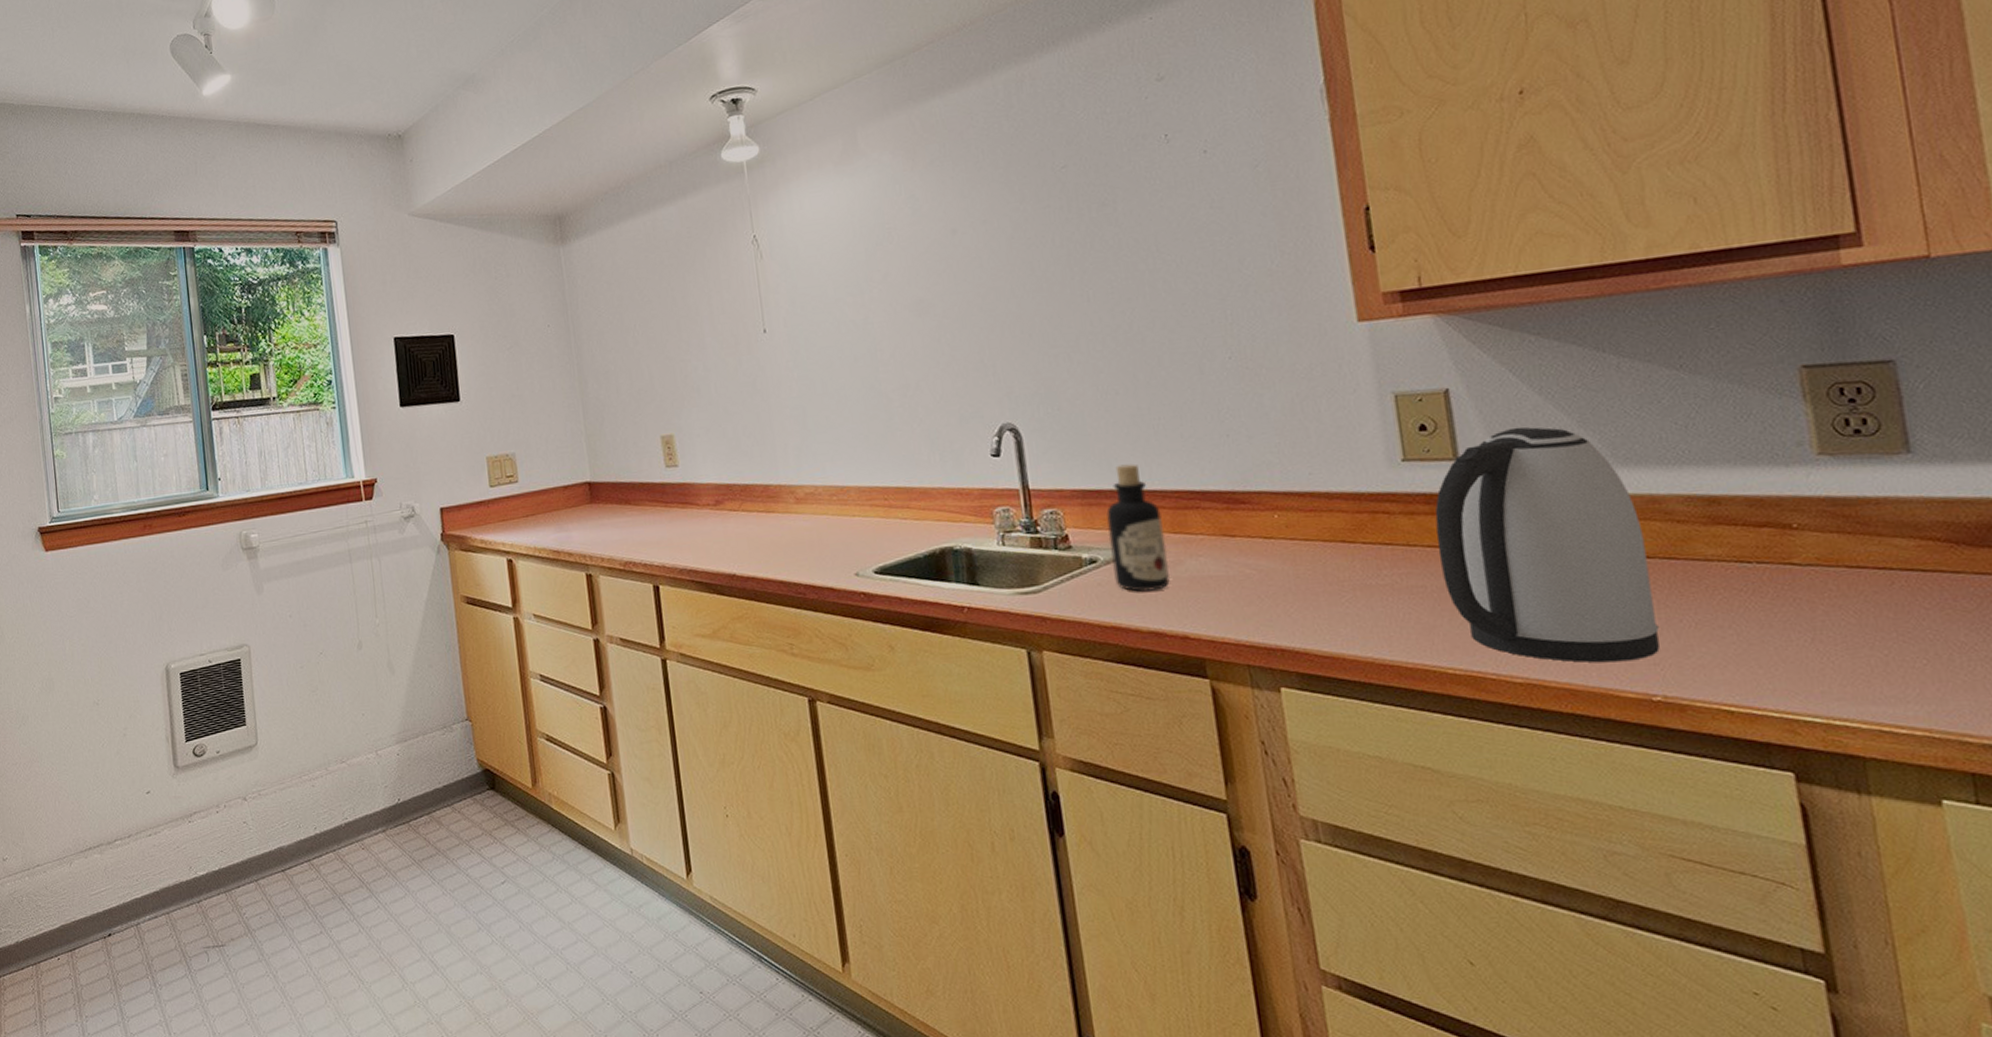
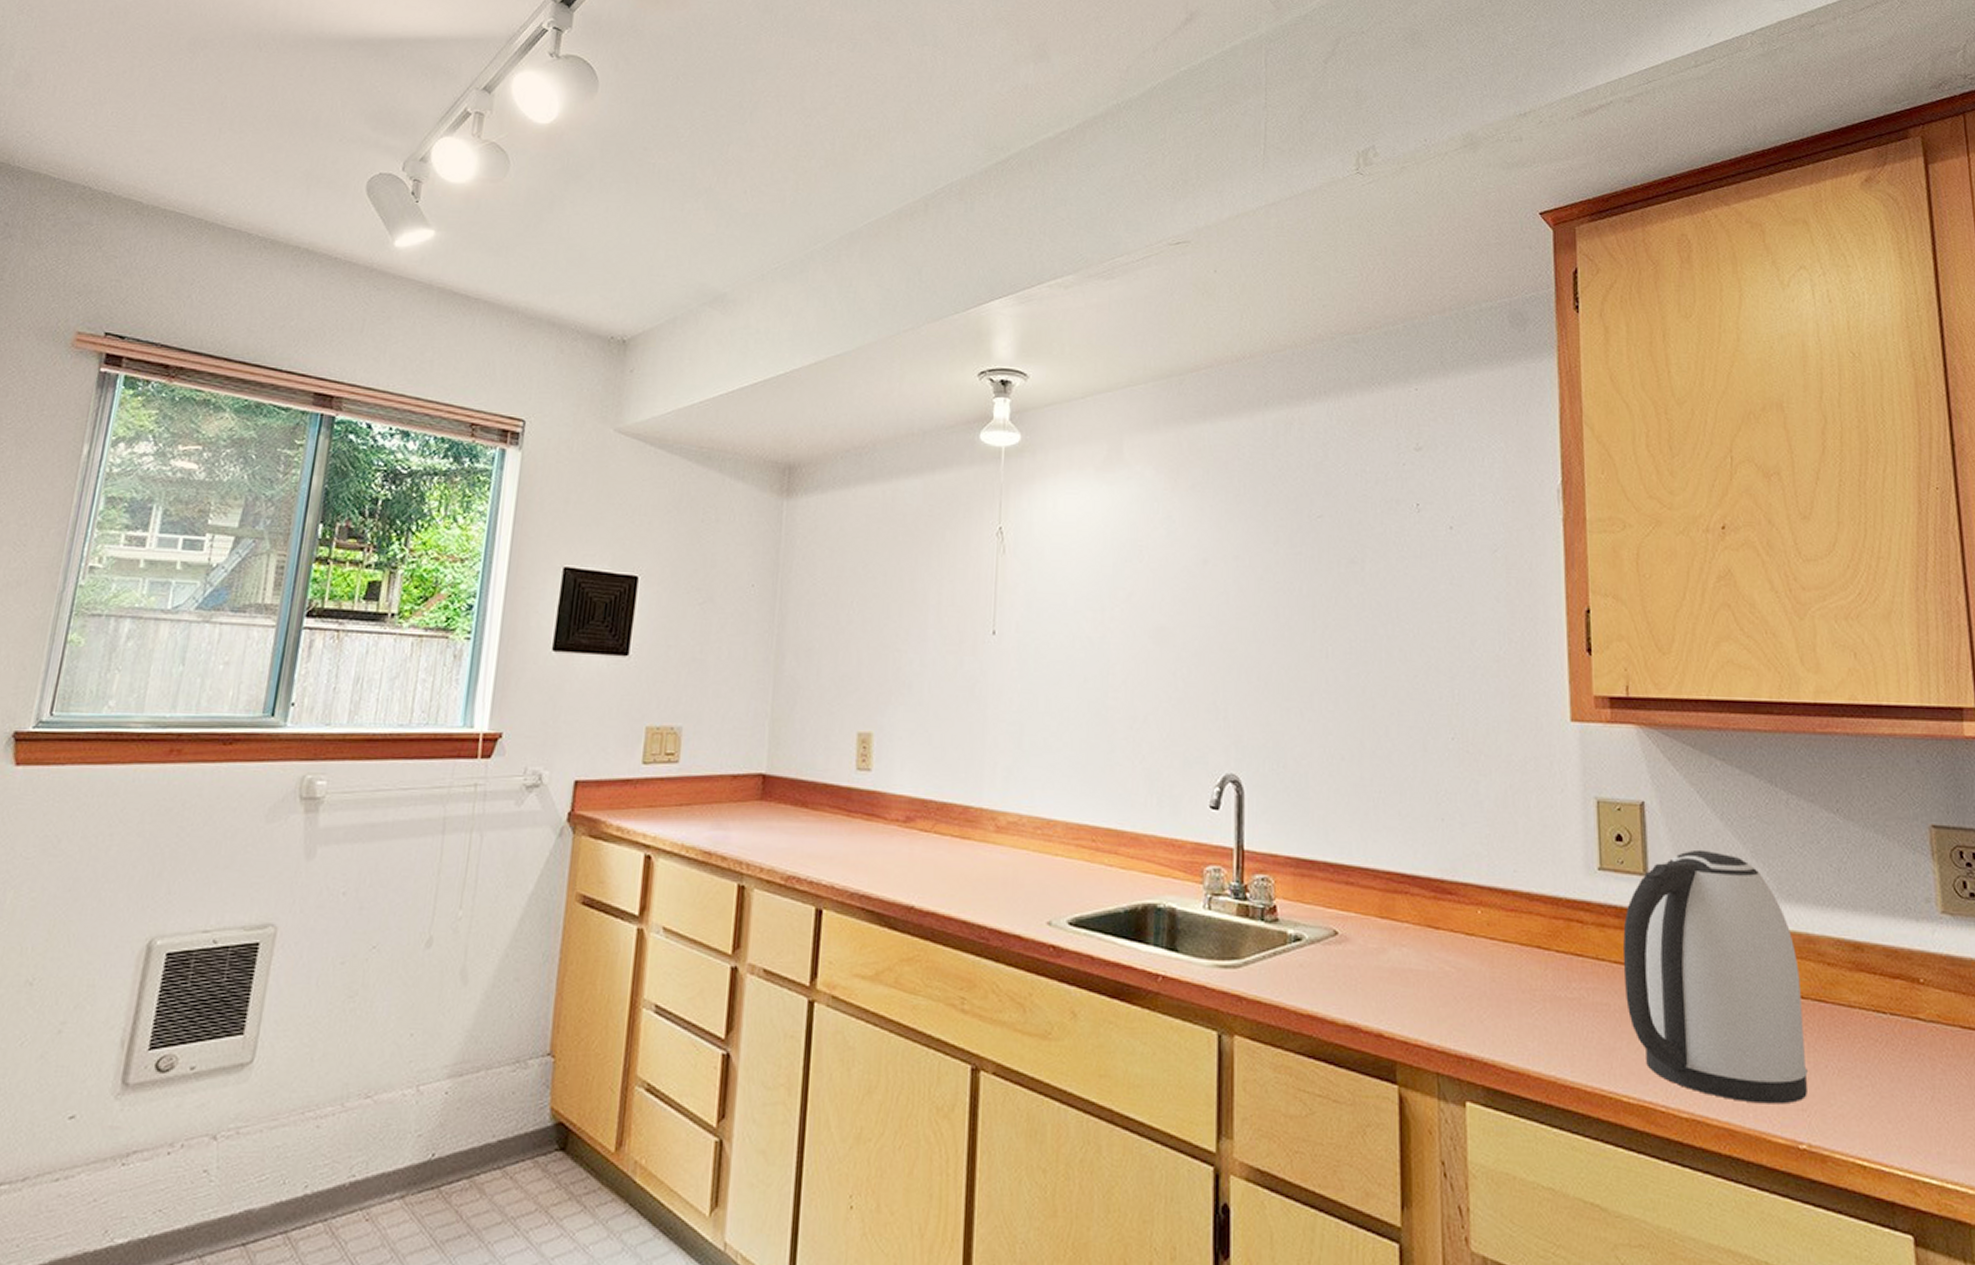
bottle: present [1106,463,1171,592] -> none [1316,836,1372,979]

